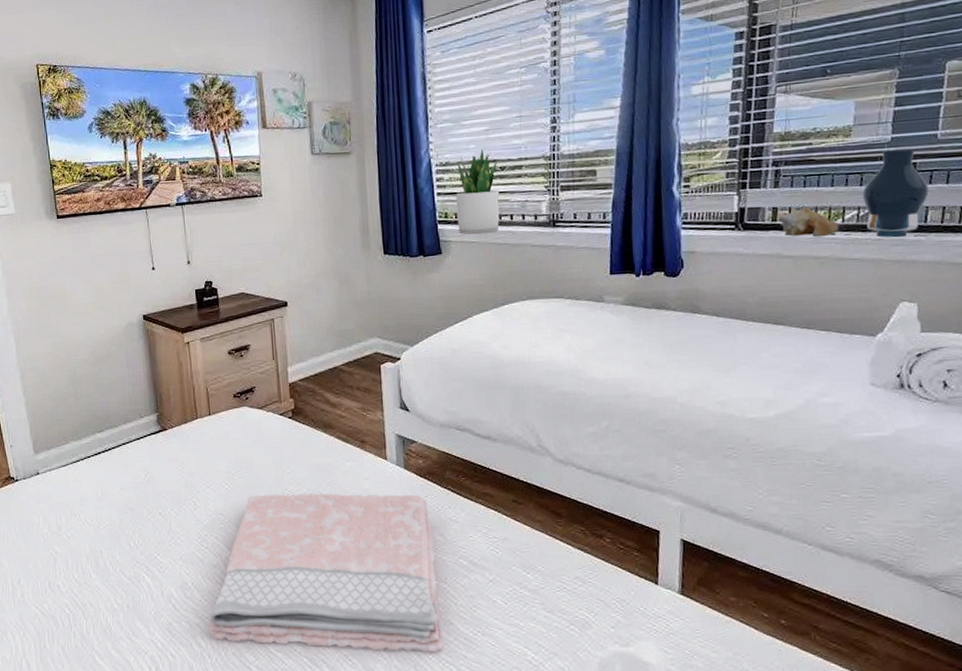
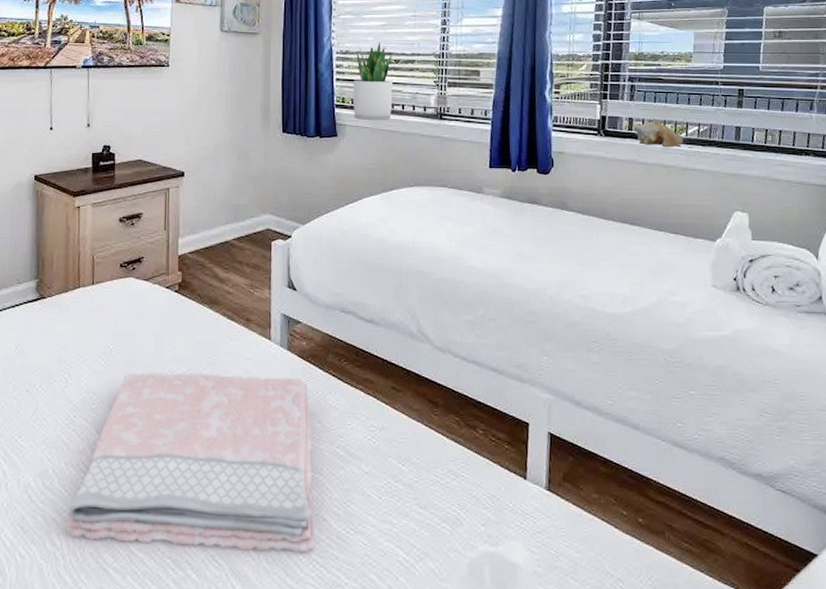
vase: present [862,149,929,238] -> none [701,77,754,154]

